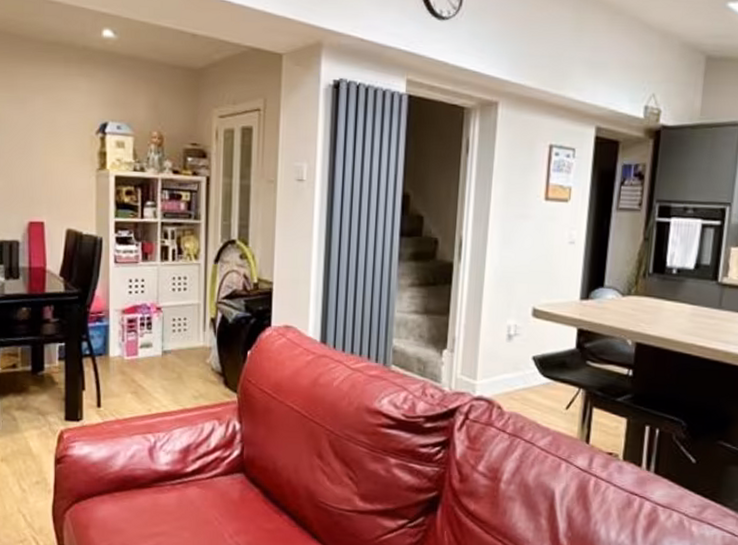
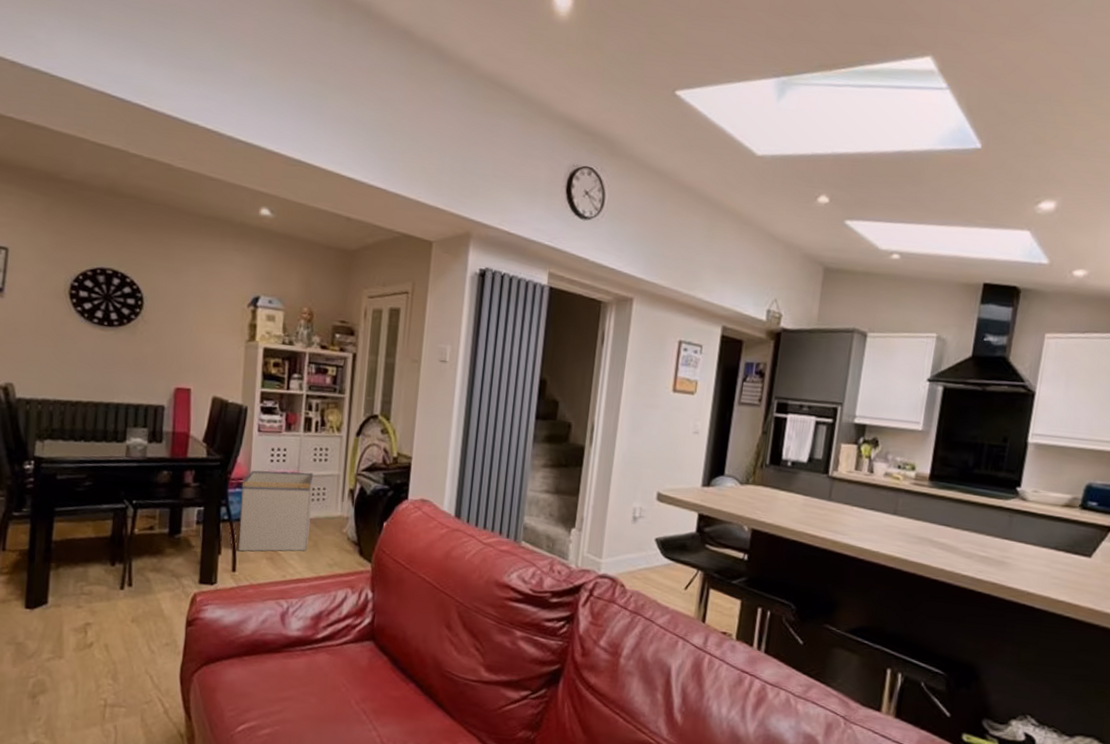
storage bin: none [101,302,174,387] -> present [237,470,314,552]

